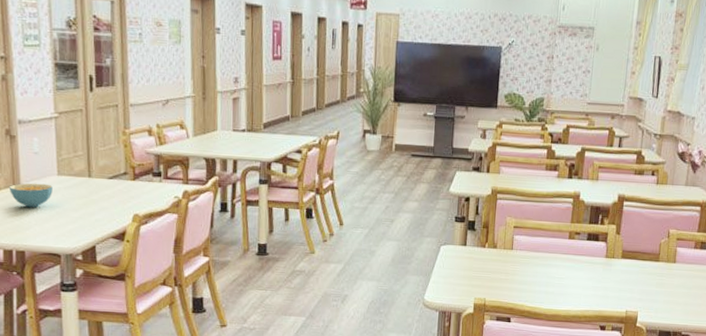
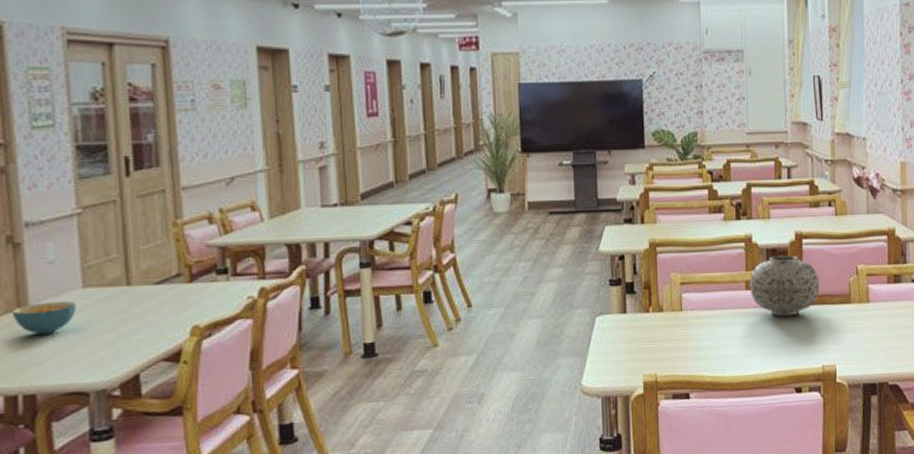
vase: none [572,213,634,266] -> present [750,255,820,317]

